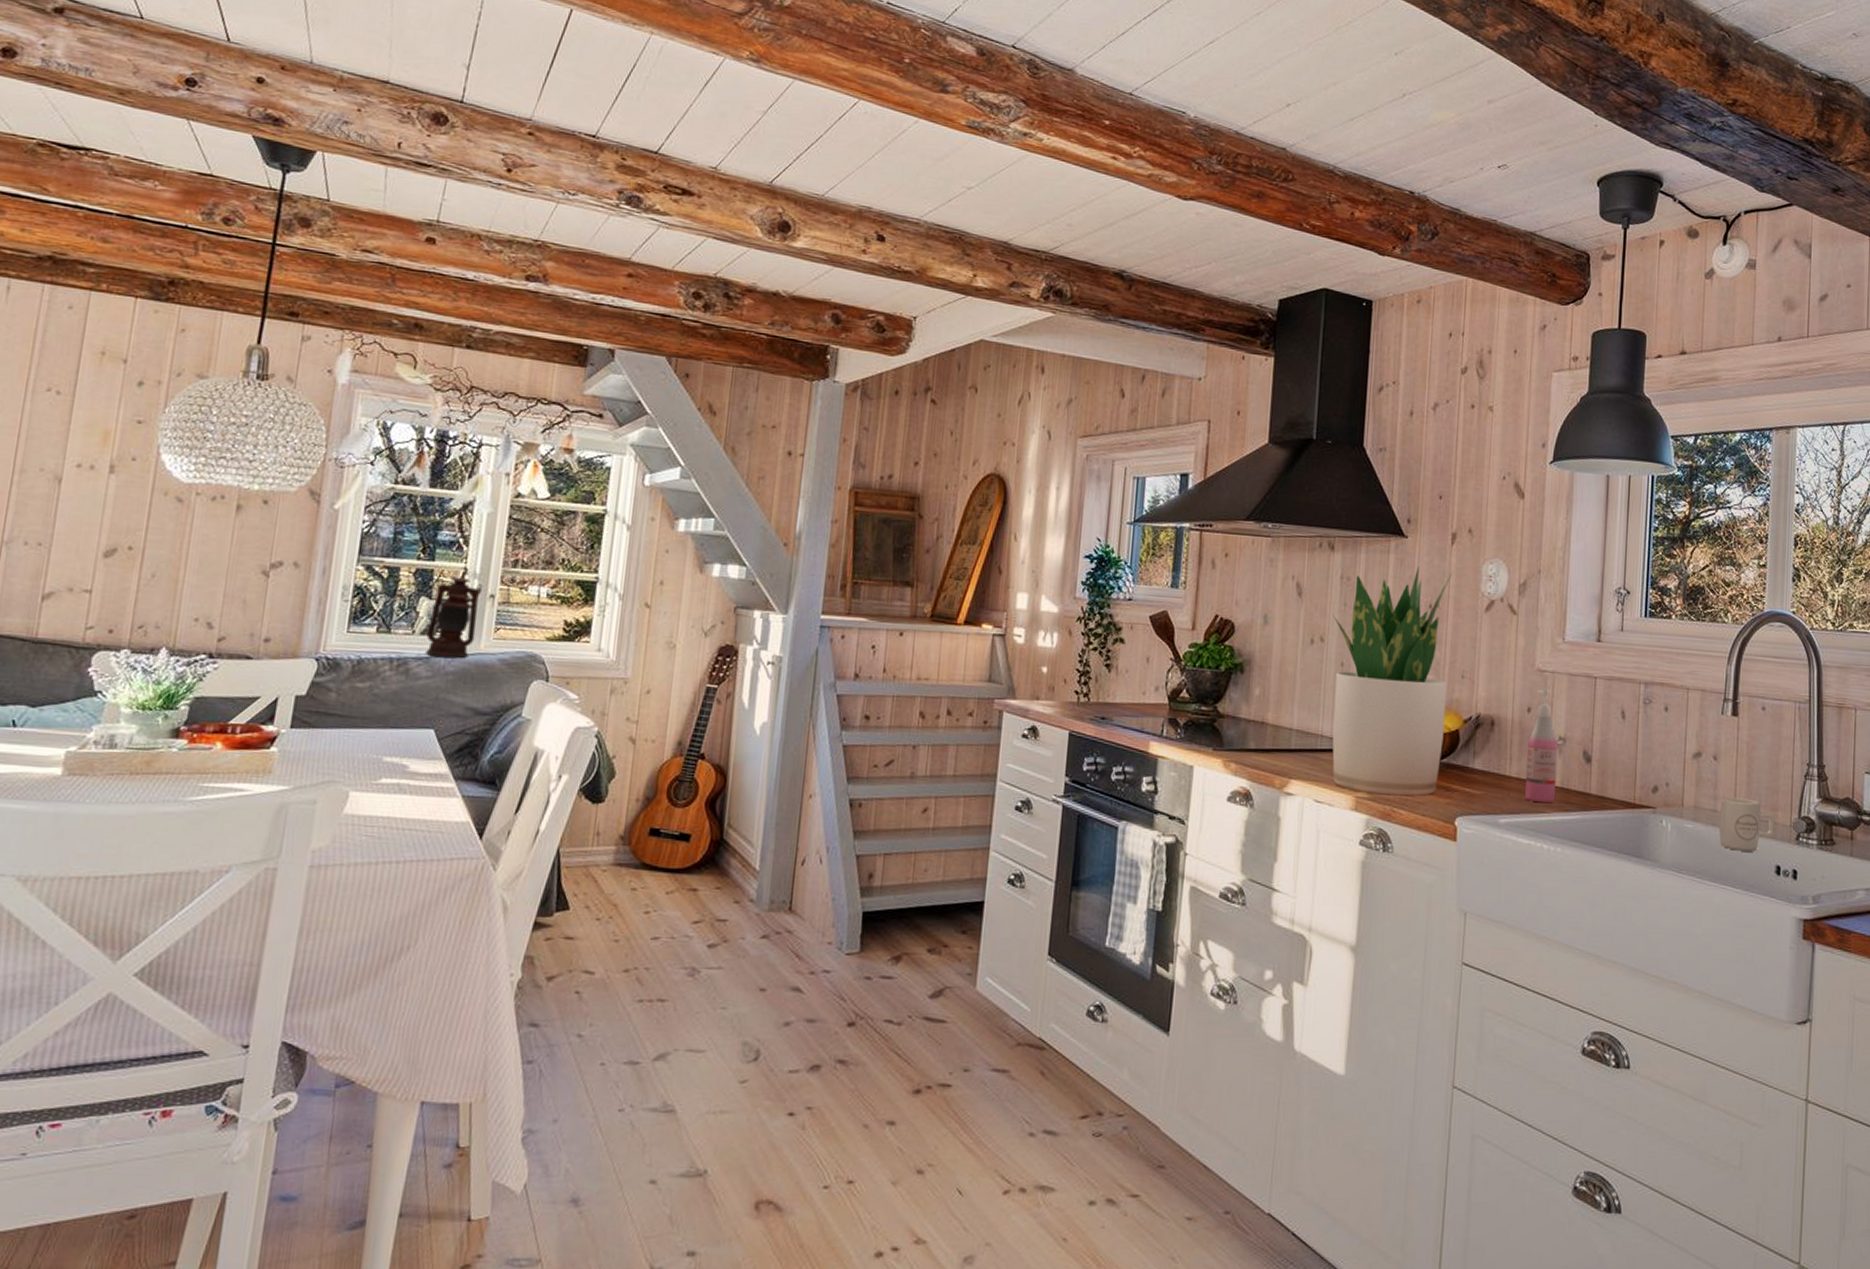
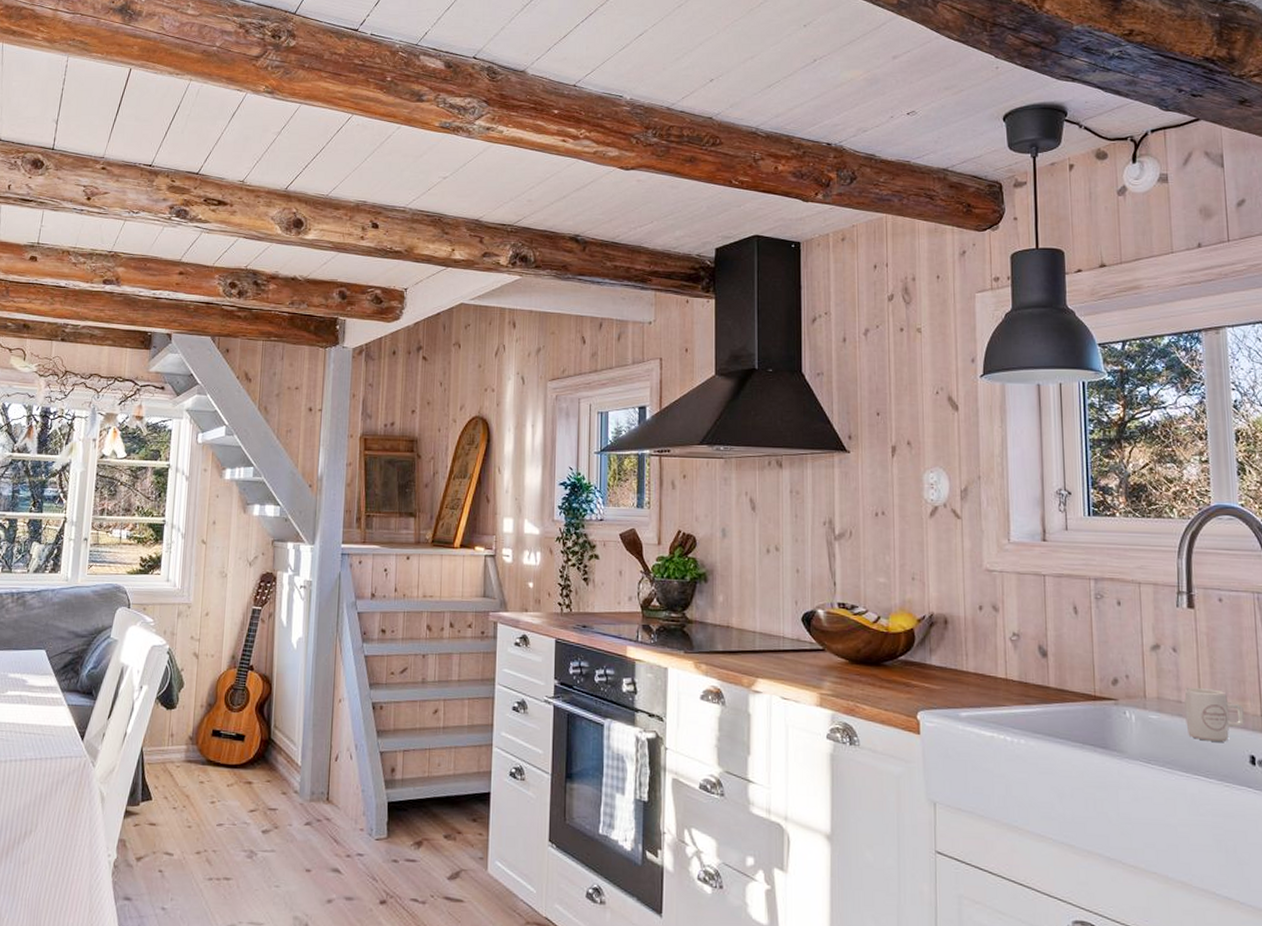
lantern: present [426,577,483,659] -> none [38,525,79,592]
planter: present [1332,566,1452,797] -> none [786,478,900,693]
soap dispenser: present [1525,689,1558,804] -> none [982,588,1015,697]

